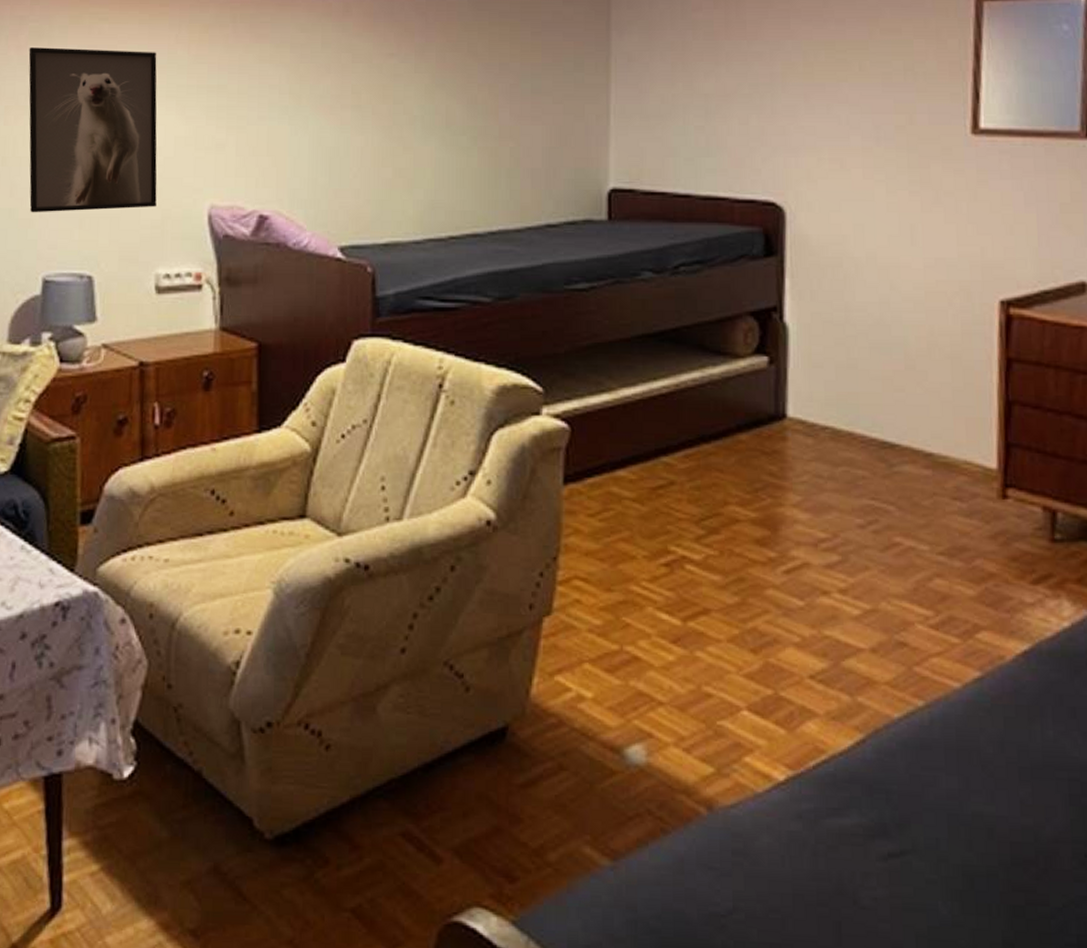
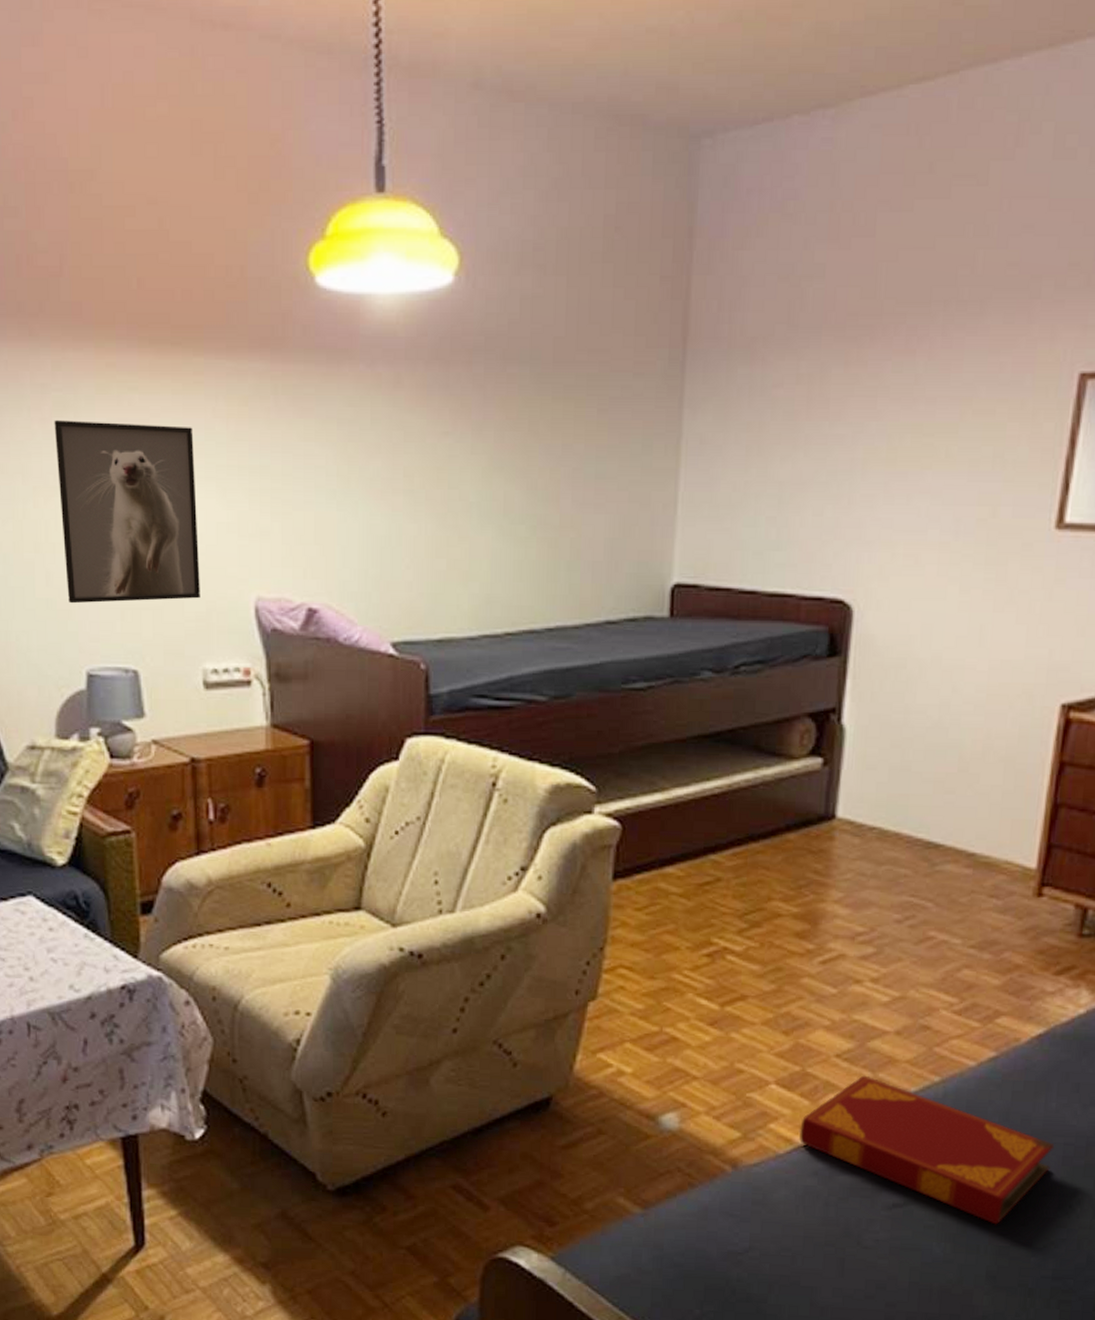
hardback book: none [777,699,1059,879] -> present [799,1075,1055,1225]

